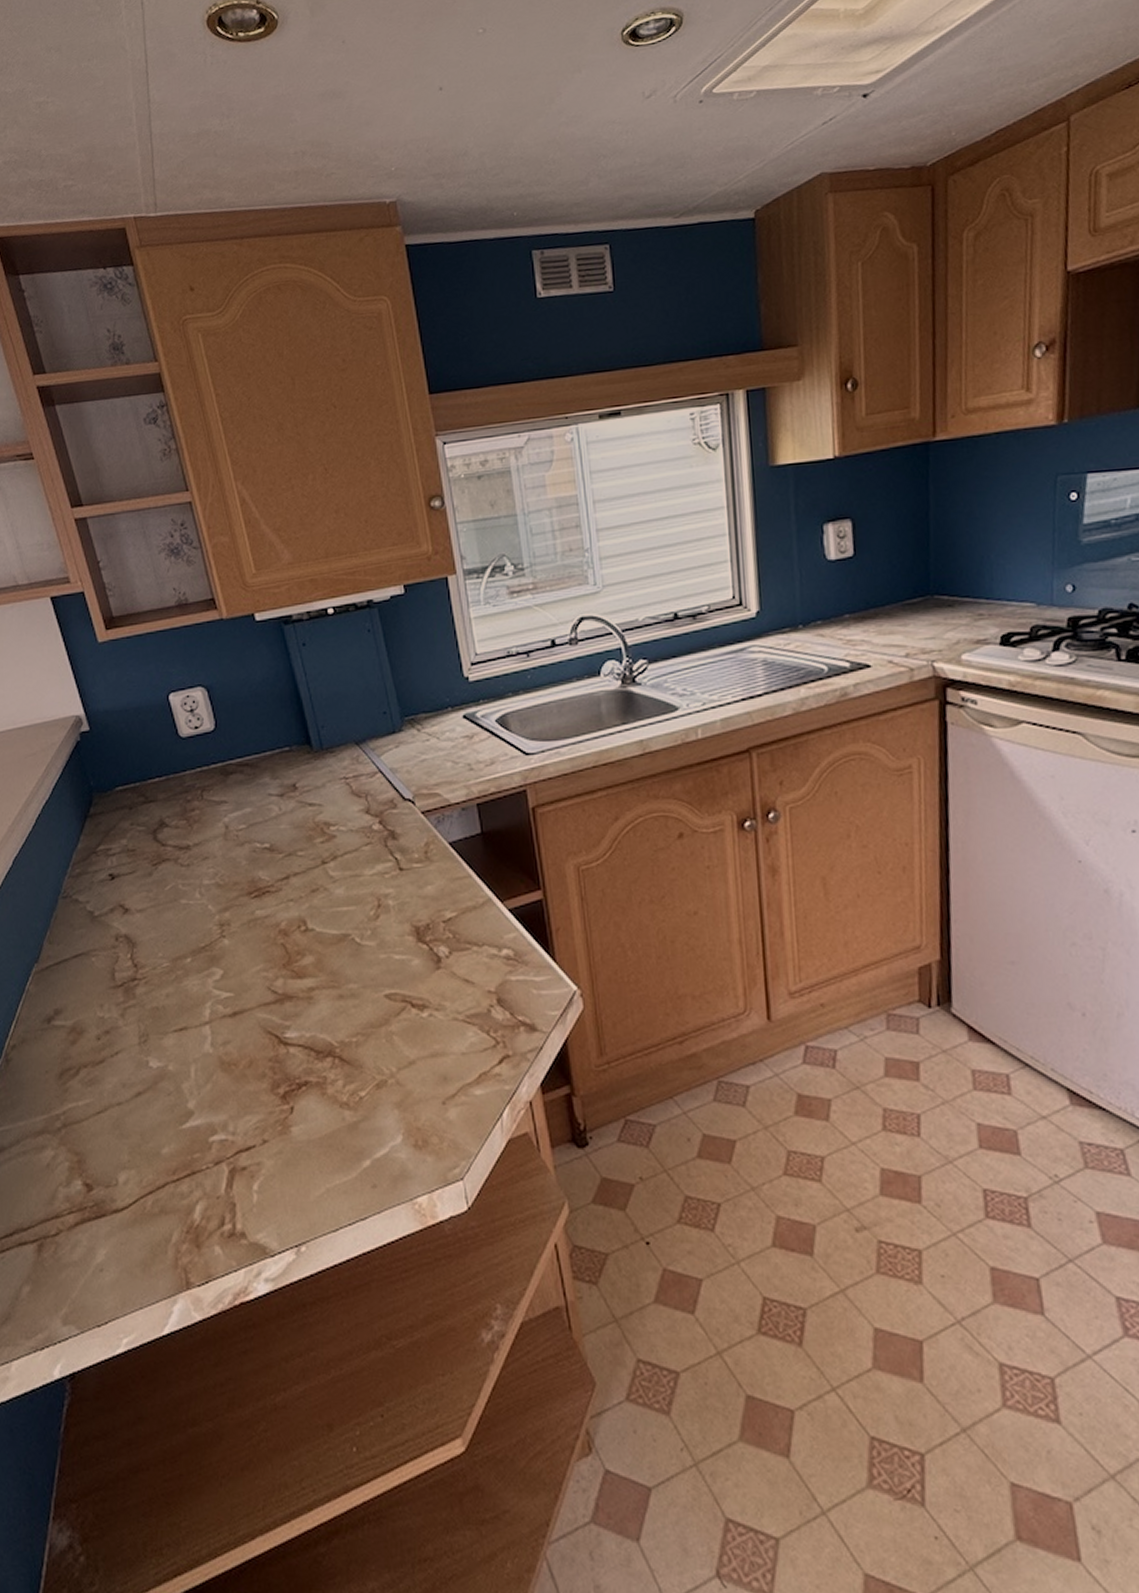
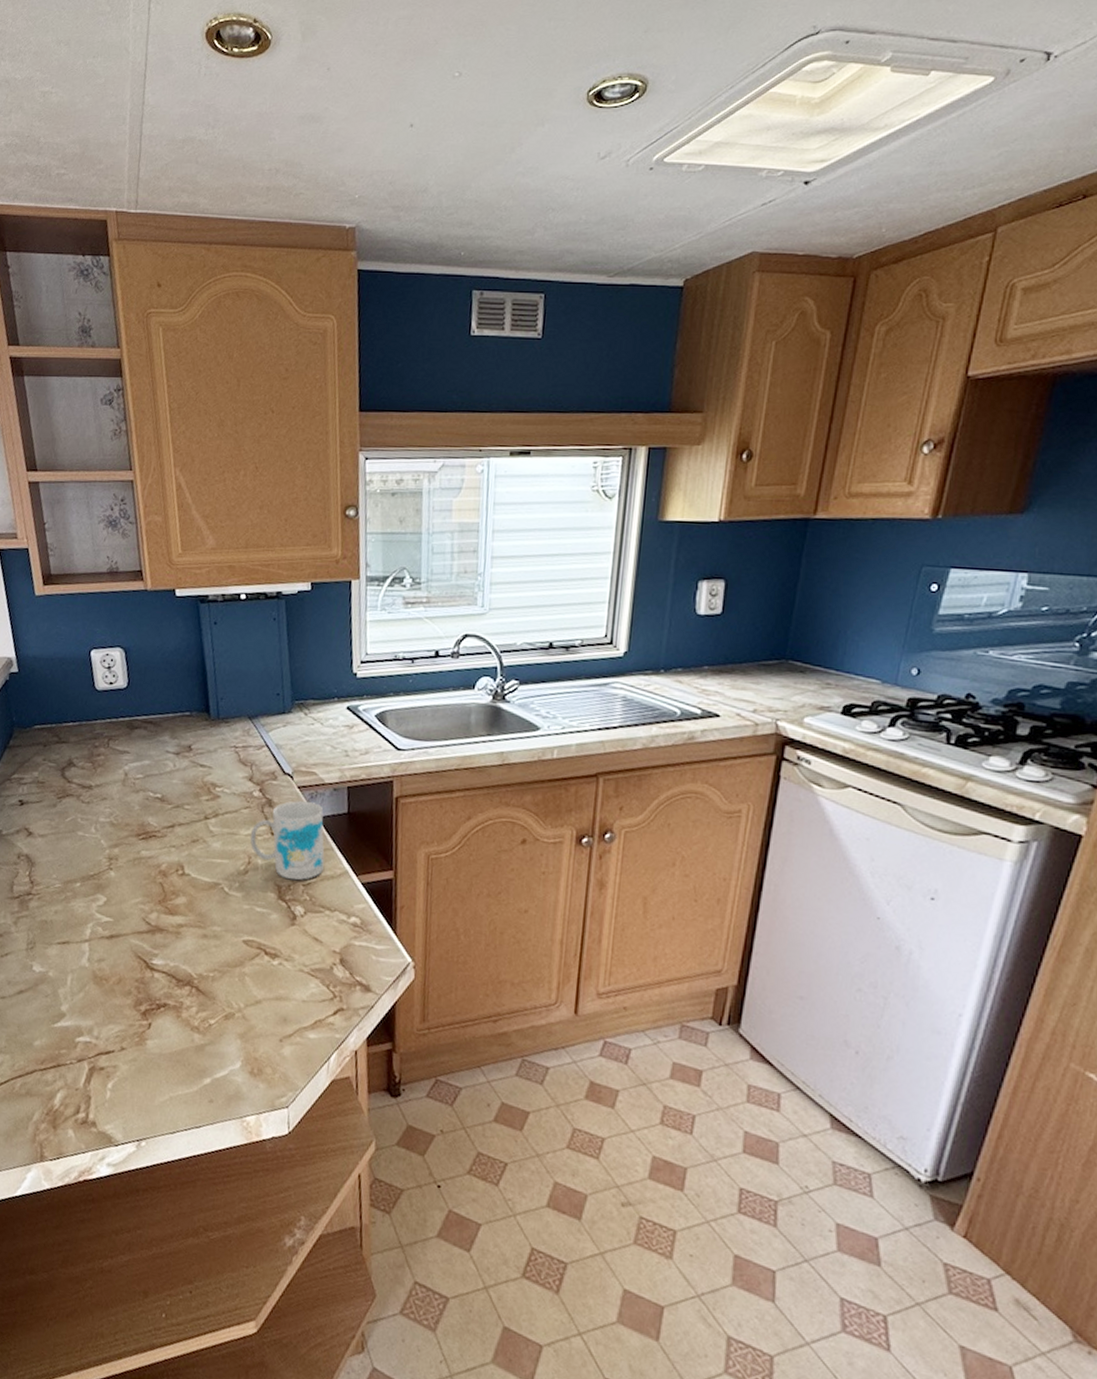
mug: none [376,827,463,918] -> present [250,801,325,881]

